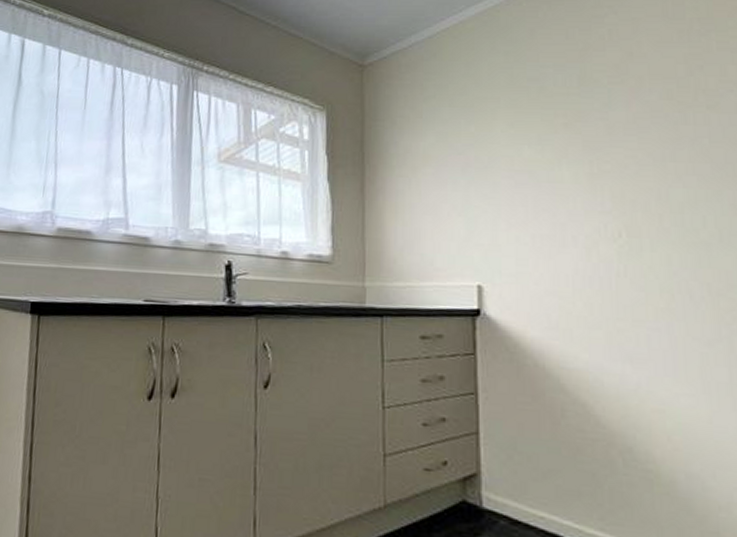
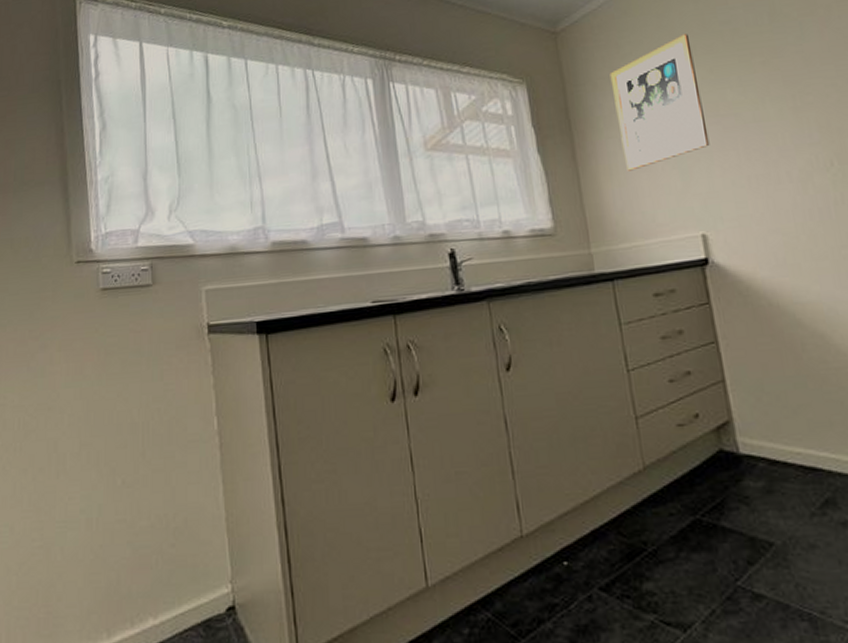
wall art: none [410,85,499,212] -> present [609,34,710,171]

